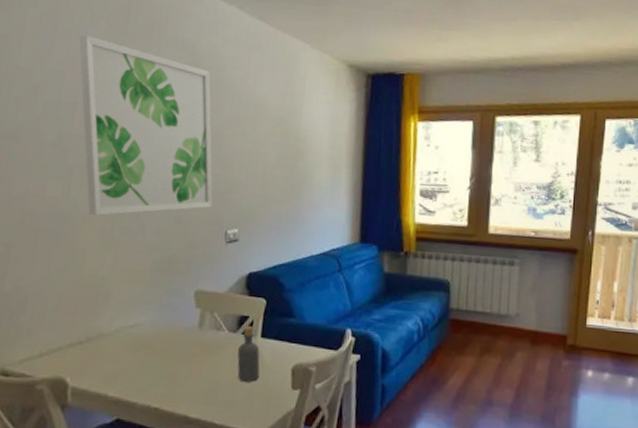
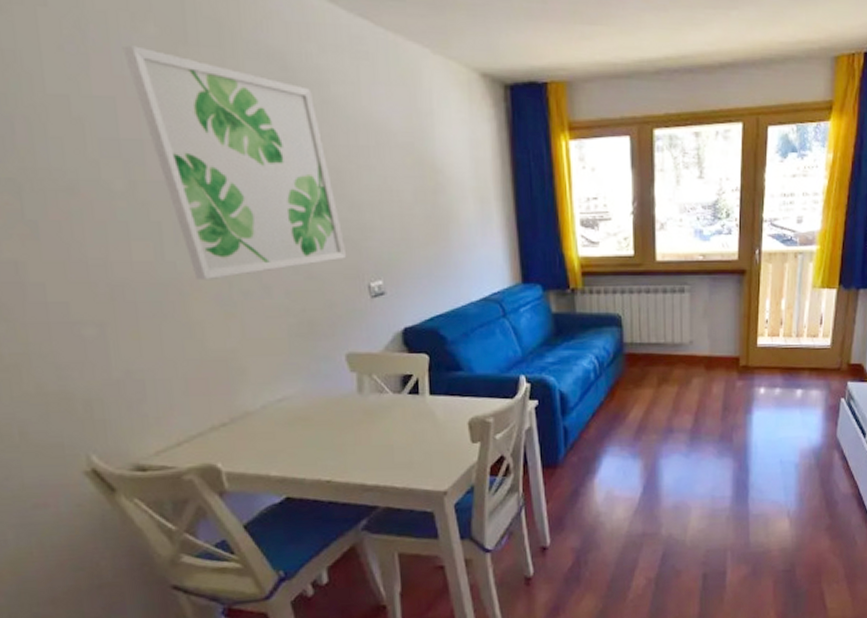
bottle: present [237,325,260,382] -> none [406,384,435,442]

